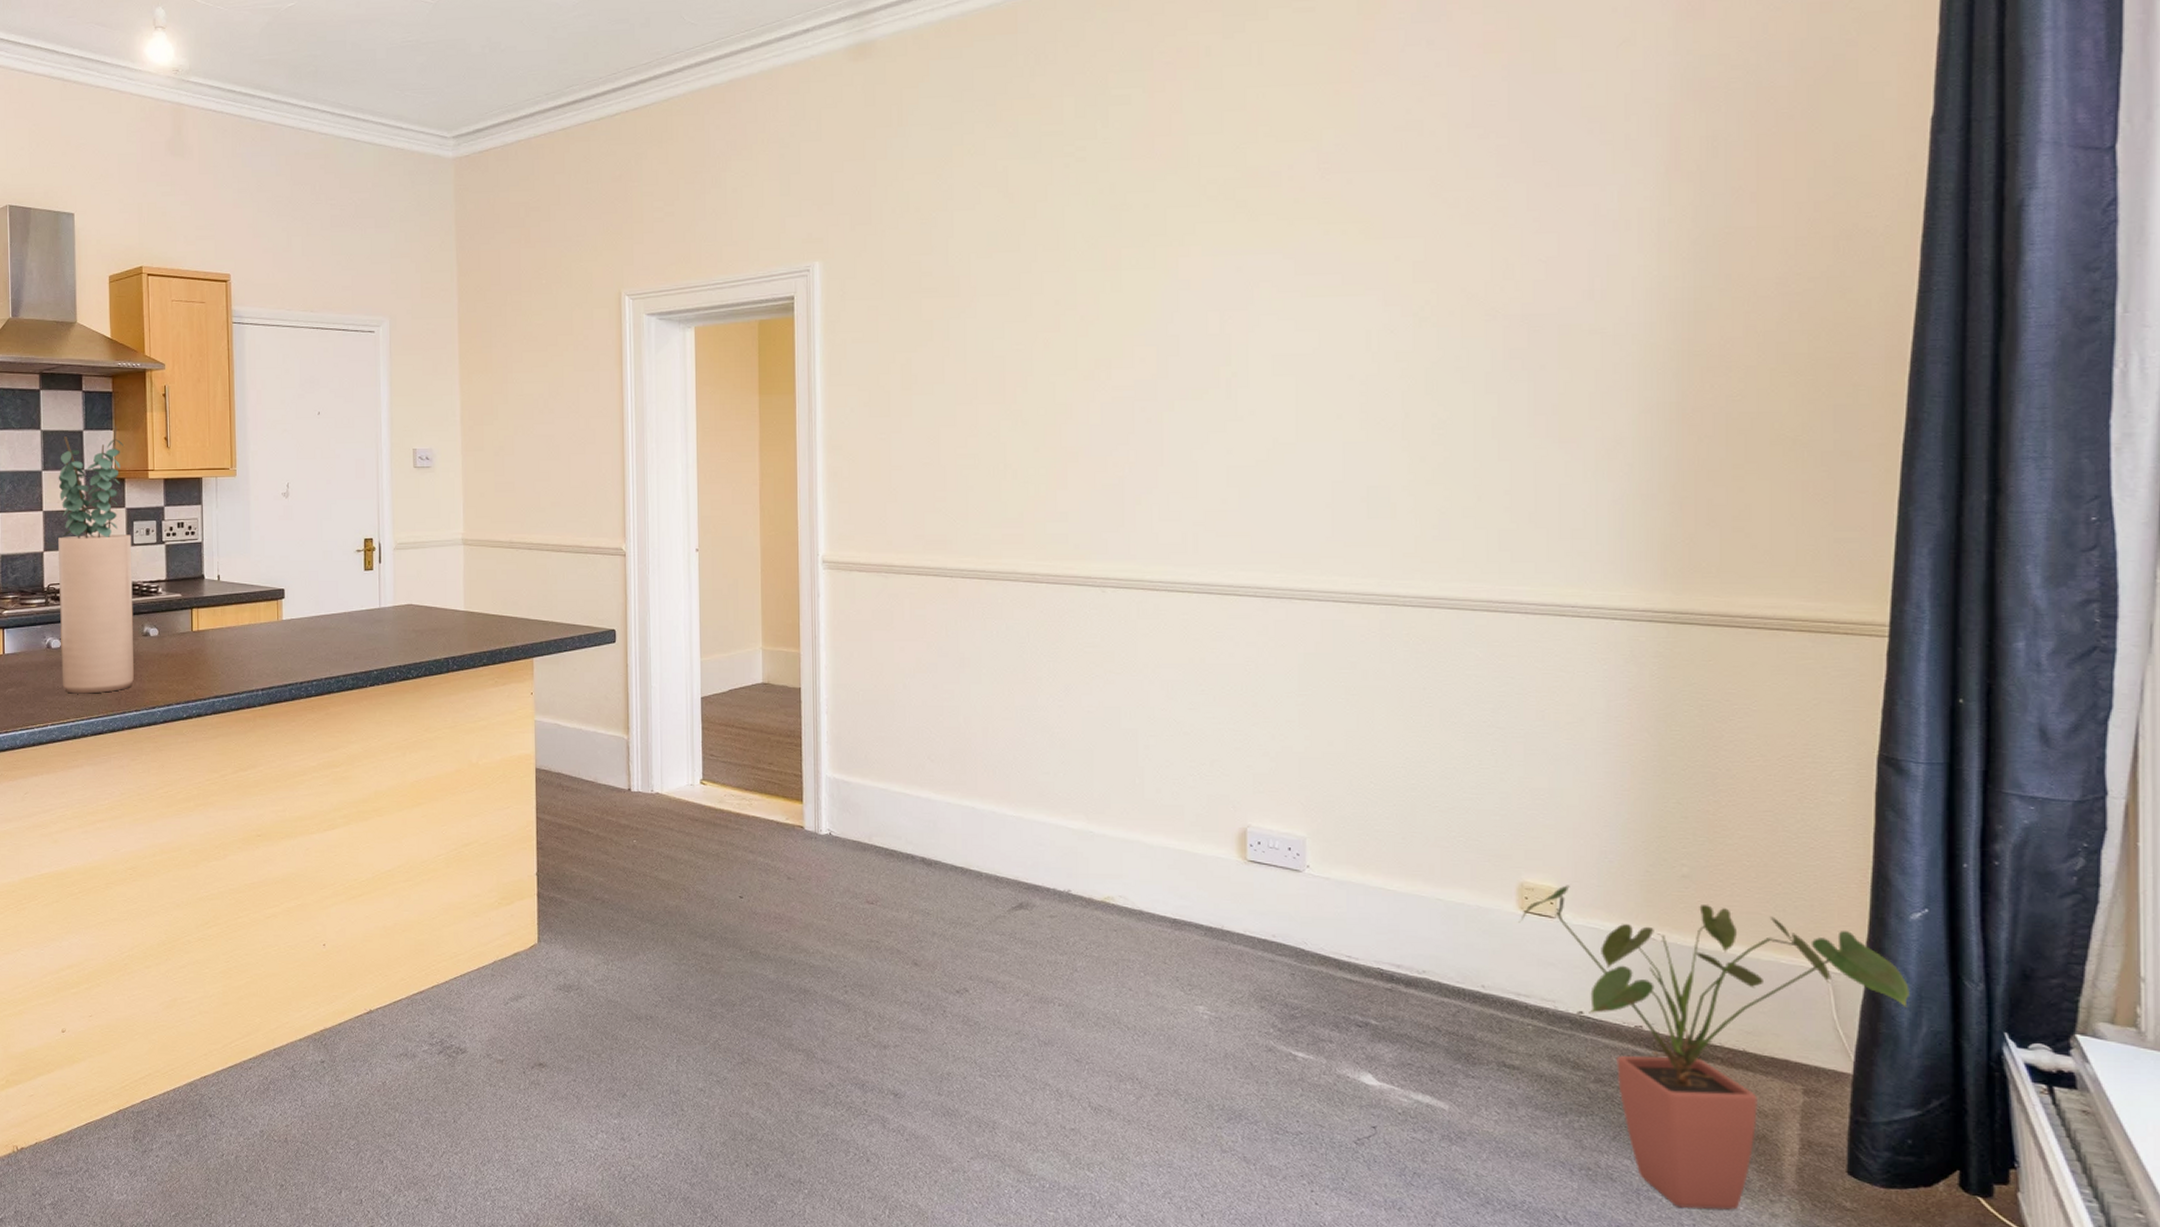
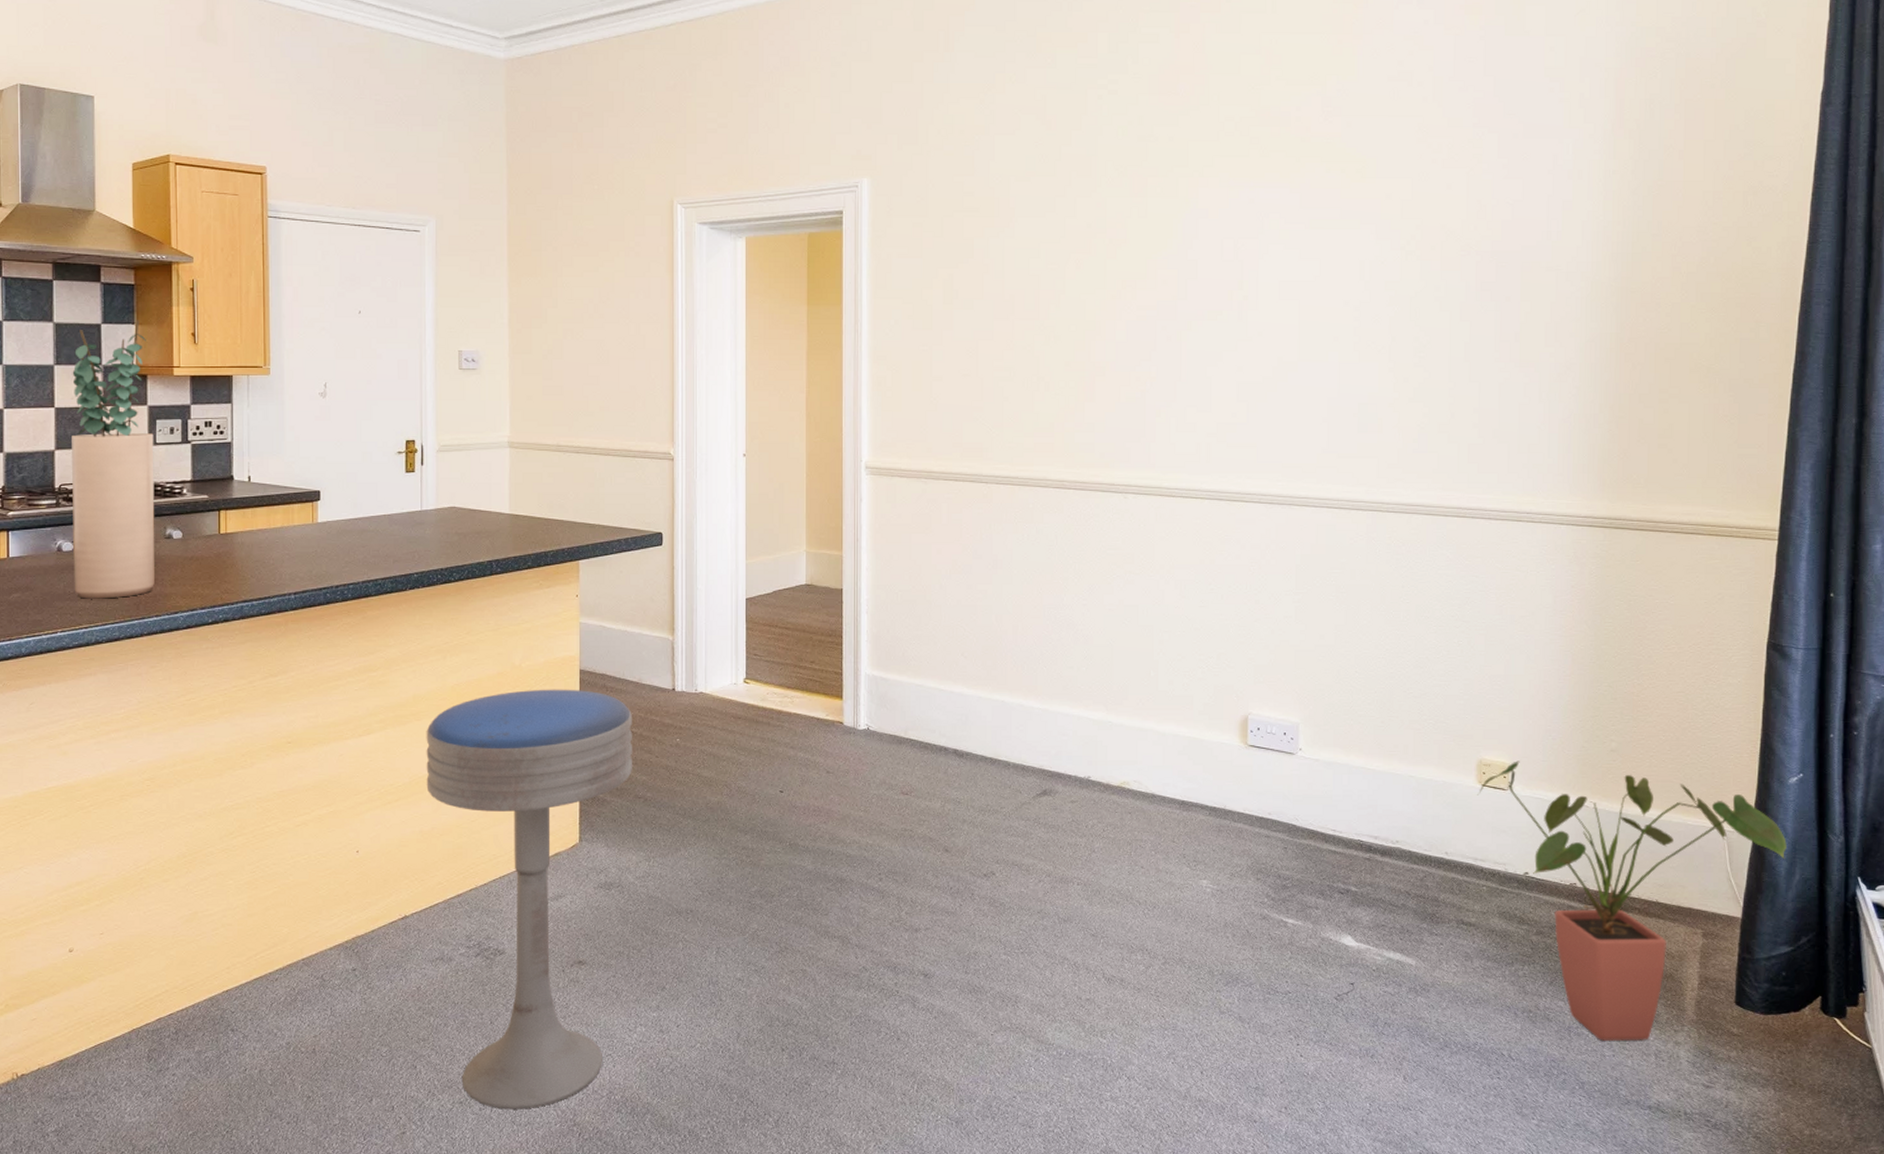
bar stool: none [387,787,589,1211] -> present [426,689,632,1110]

